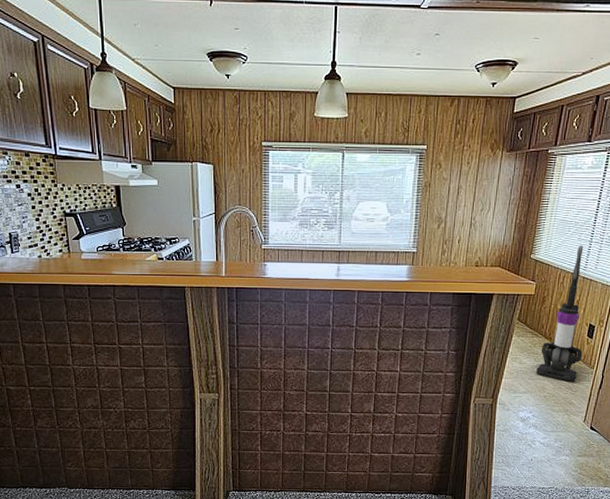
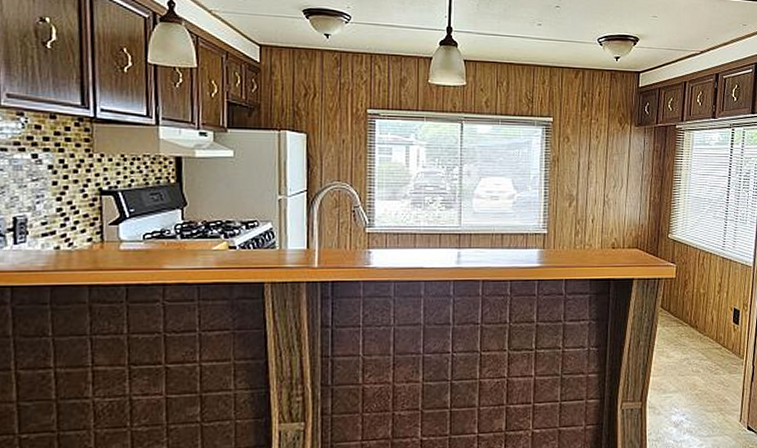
vacuum cleaner: present [536,245,584,383] -> none [685,223,731,376]

